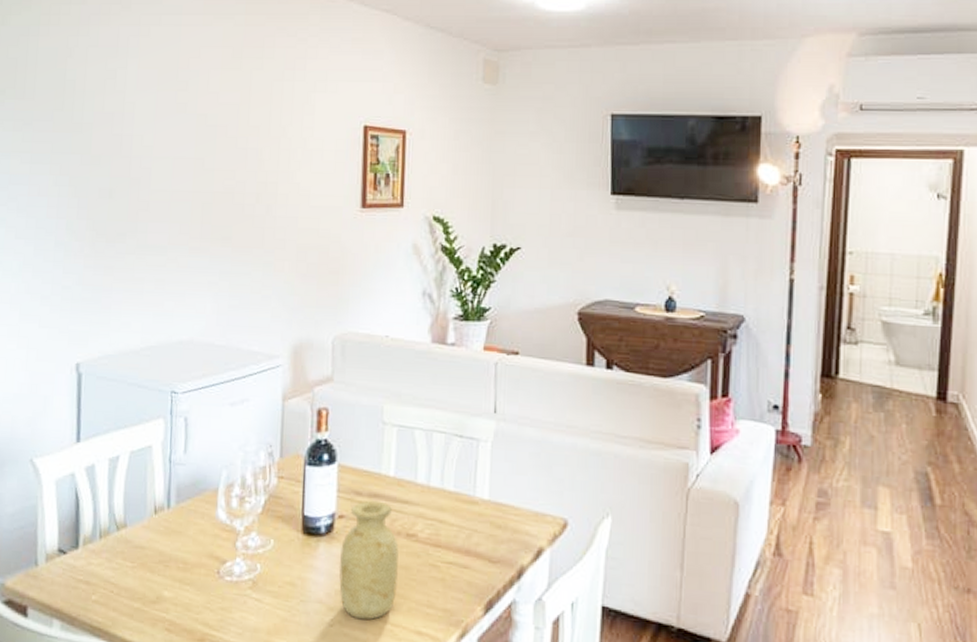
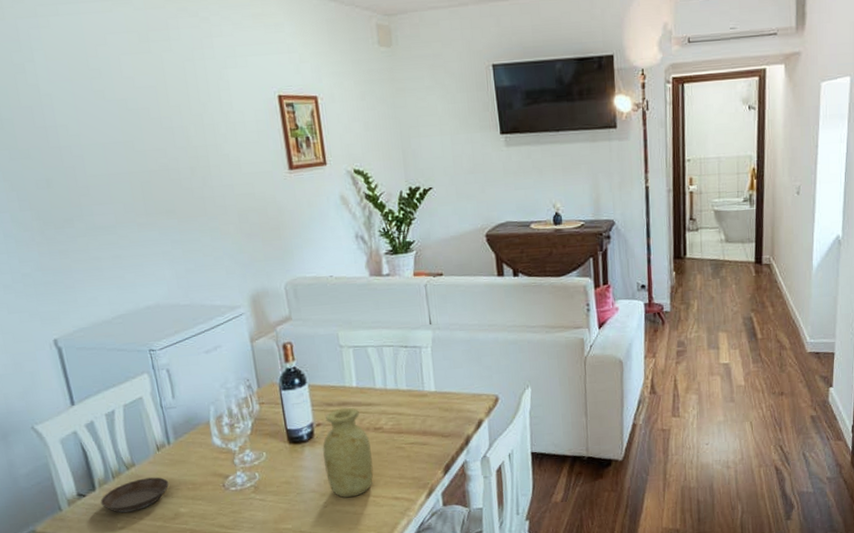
saucer: none [80,544,159,584] -> present [100,477,169,513]

